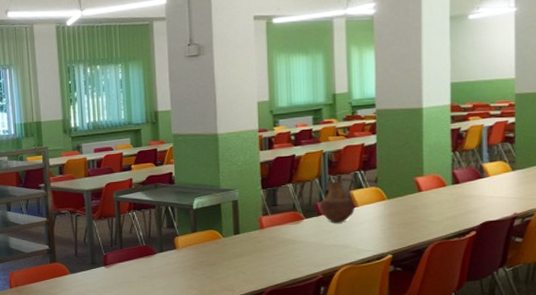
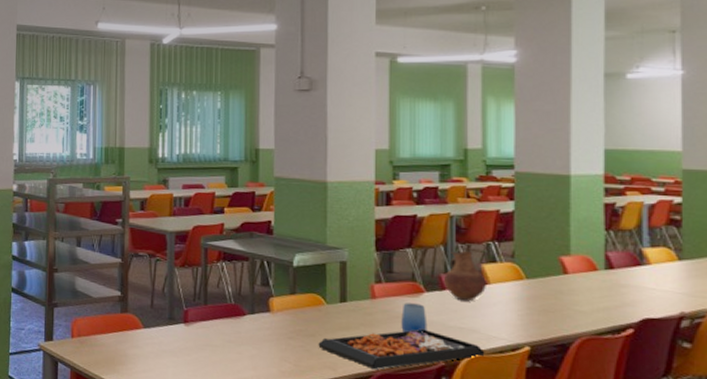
food tray: none [218,249,355,287] -> present [318,328,485,370]
cup: none [285,229,308,254] -> present [401,303,428,334]

